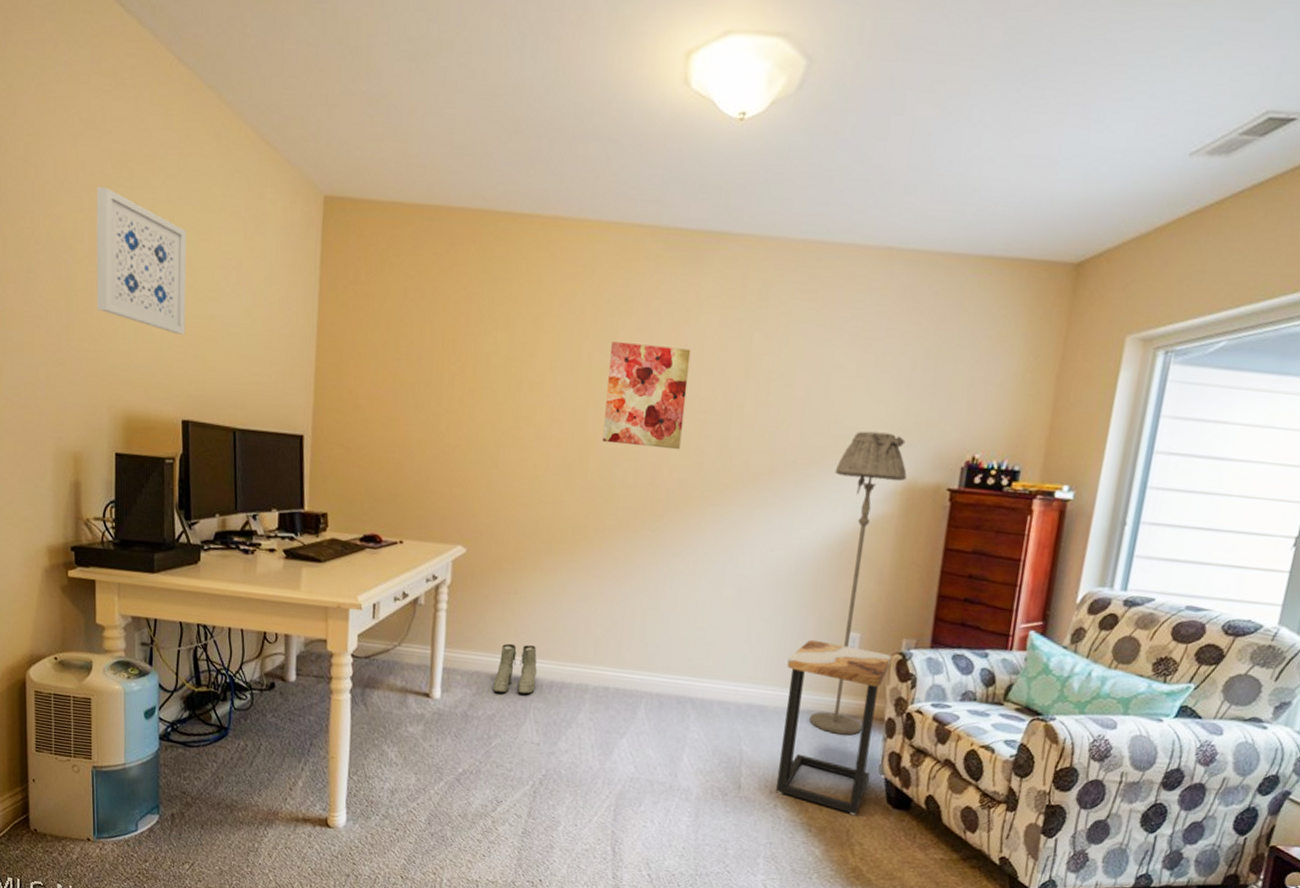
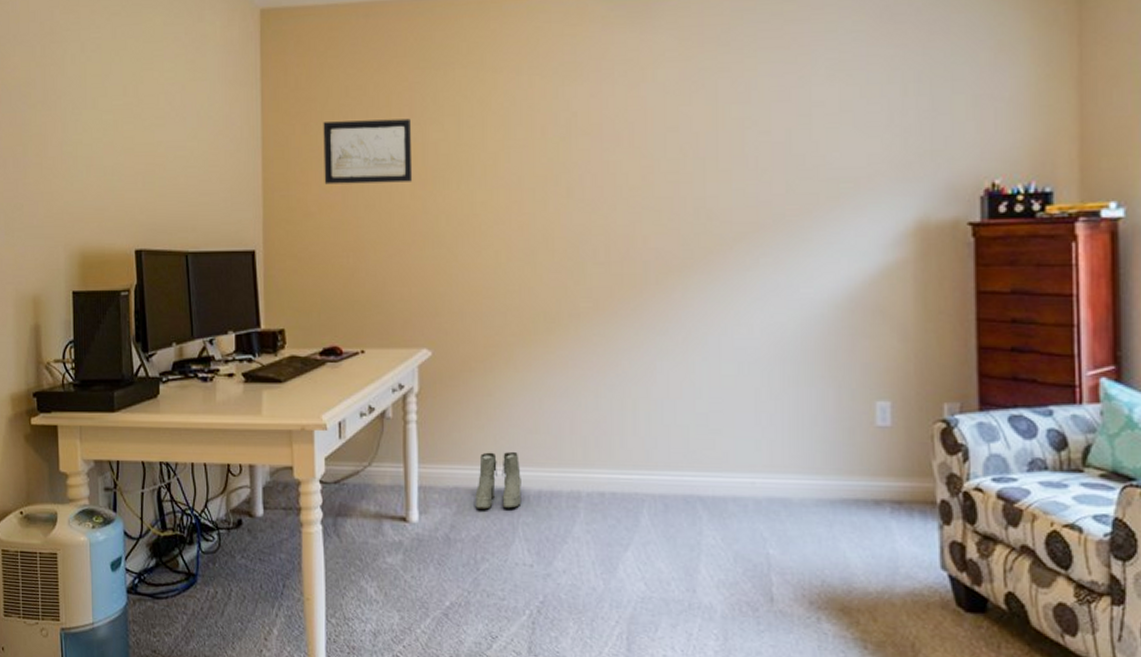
wall art: present [96,187,187,335] -> none [46,33,134,165]
wall art: none [376,319,465,389] -> present [323,118,413,185]
wall art: present [602,342,691,450] -> none [565,108,653,219]
side table: present [776,639,891,816] -> none [808,414,933,625]
floor lamp: present [809,431,907,736] -> none [831,169,917,525]

